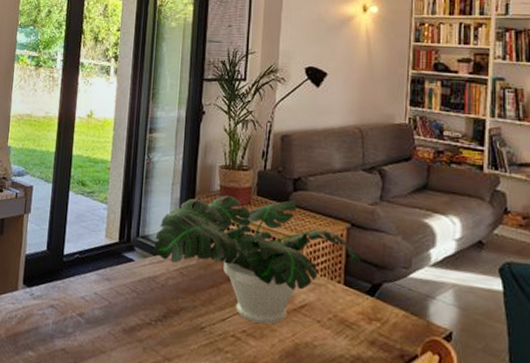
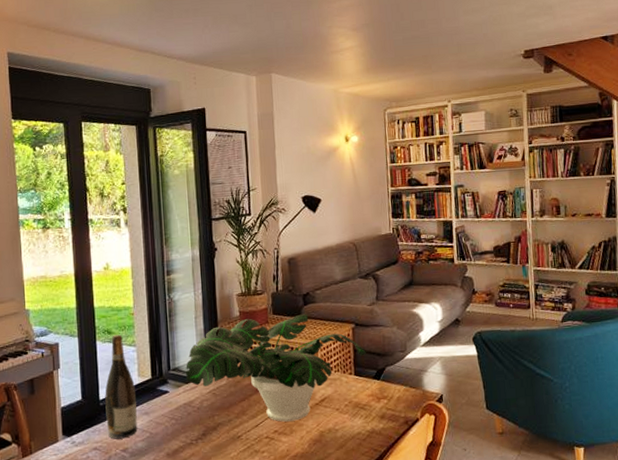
wine bottle: none [67,187,101,302] -> present [105,334,138,439]

